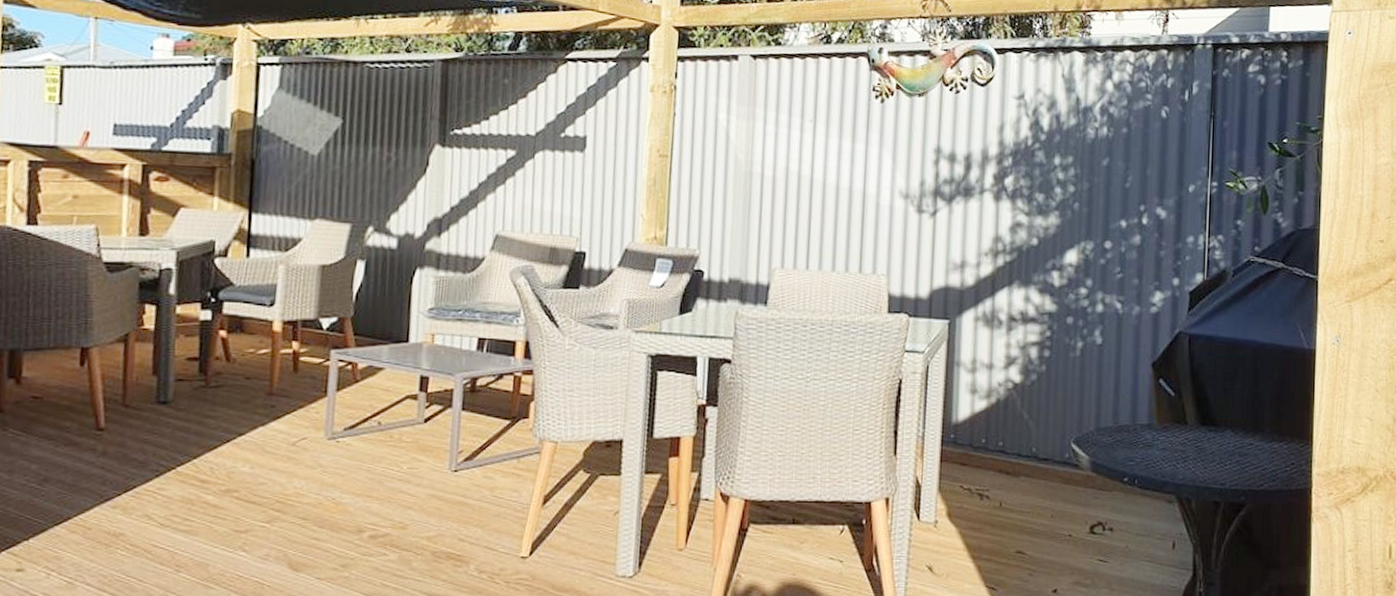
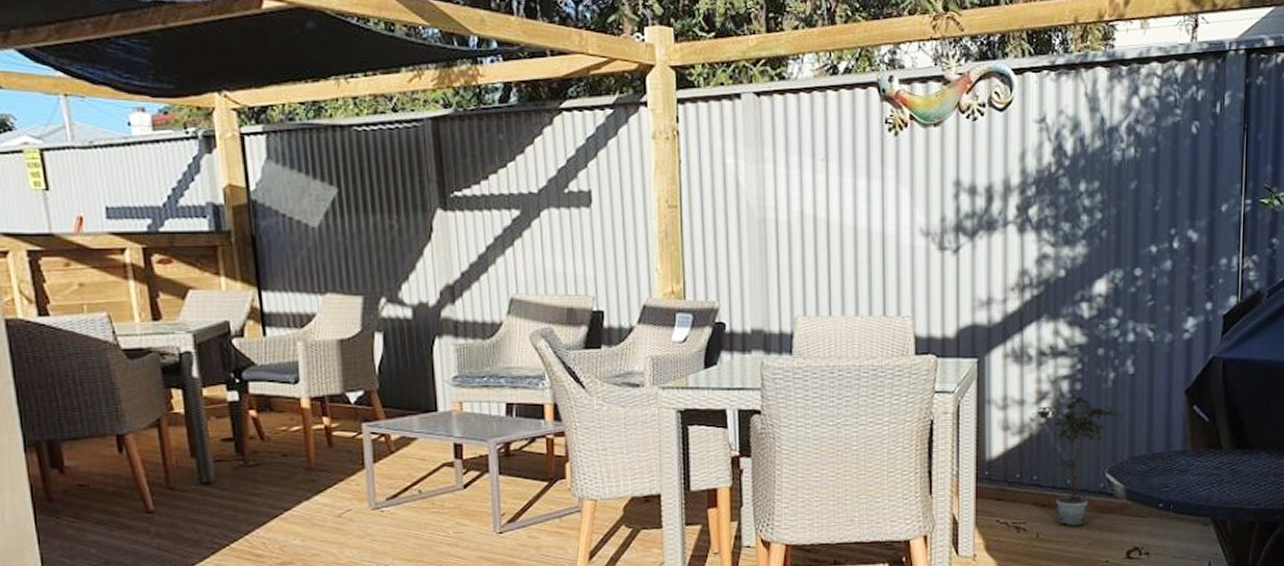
potted plant: none [1000,358,1089,497] -> present [1032,391,1122,526]

